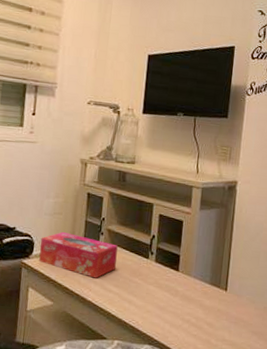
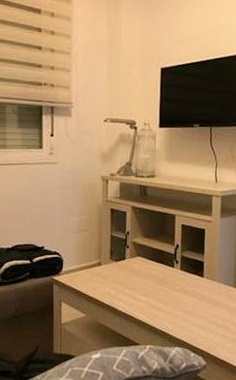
tissue box: present [39,231,118,278] -> none [68,247,144,289]

